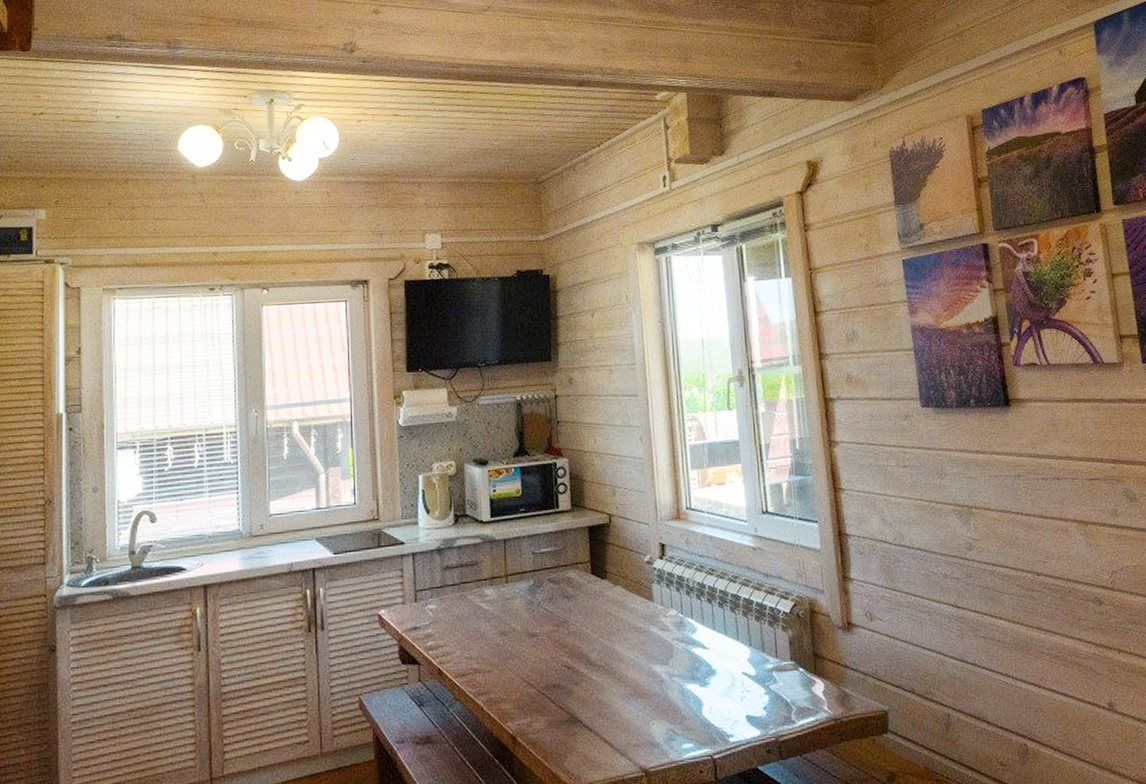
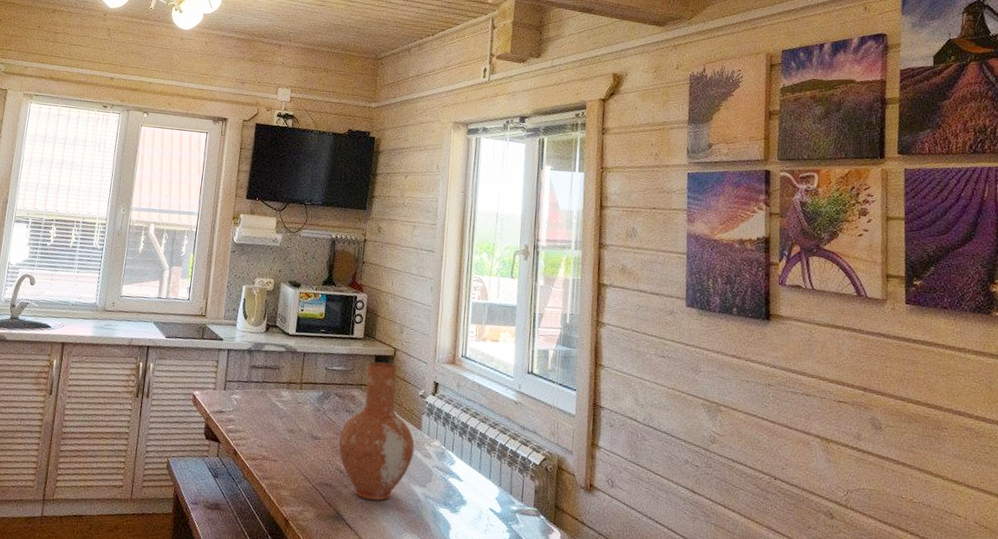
vase: none [560,532,649,693] -> present [338,361,415,501]

